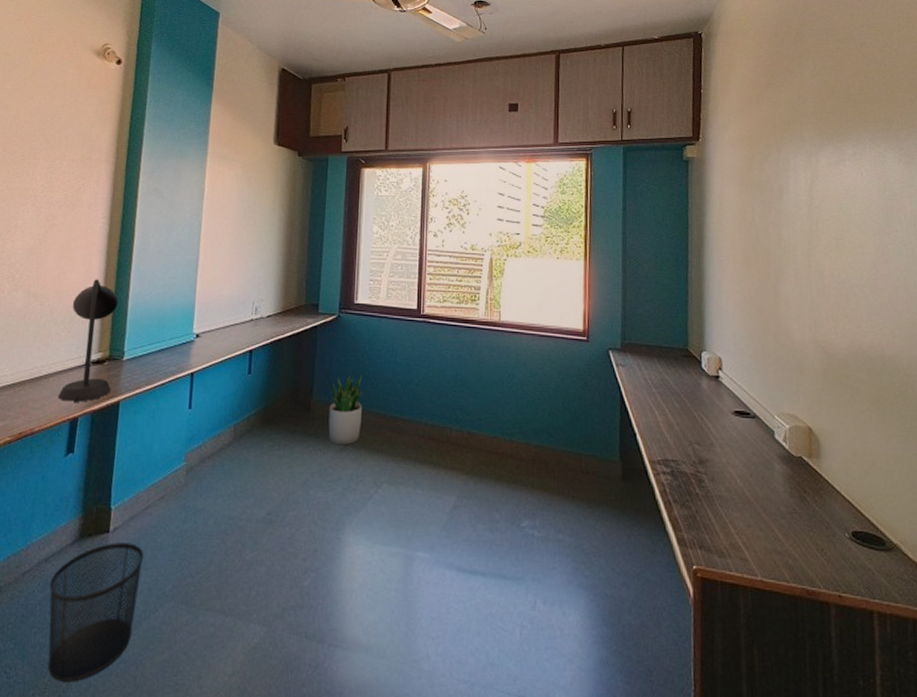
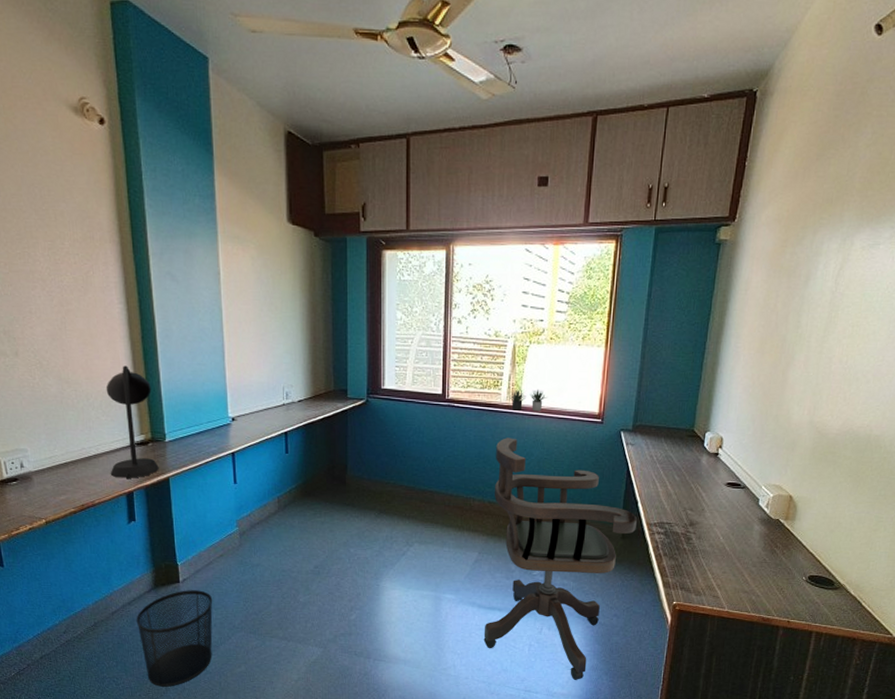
planter: present [328,373,364,445] -> none [363,452,394,513]
office chair: none [464,357,638,681] -> present [483,437,637,680]
succulent plant: none [486,304,527,329] -> present [508,389,547,412]

